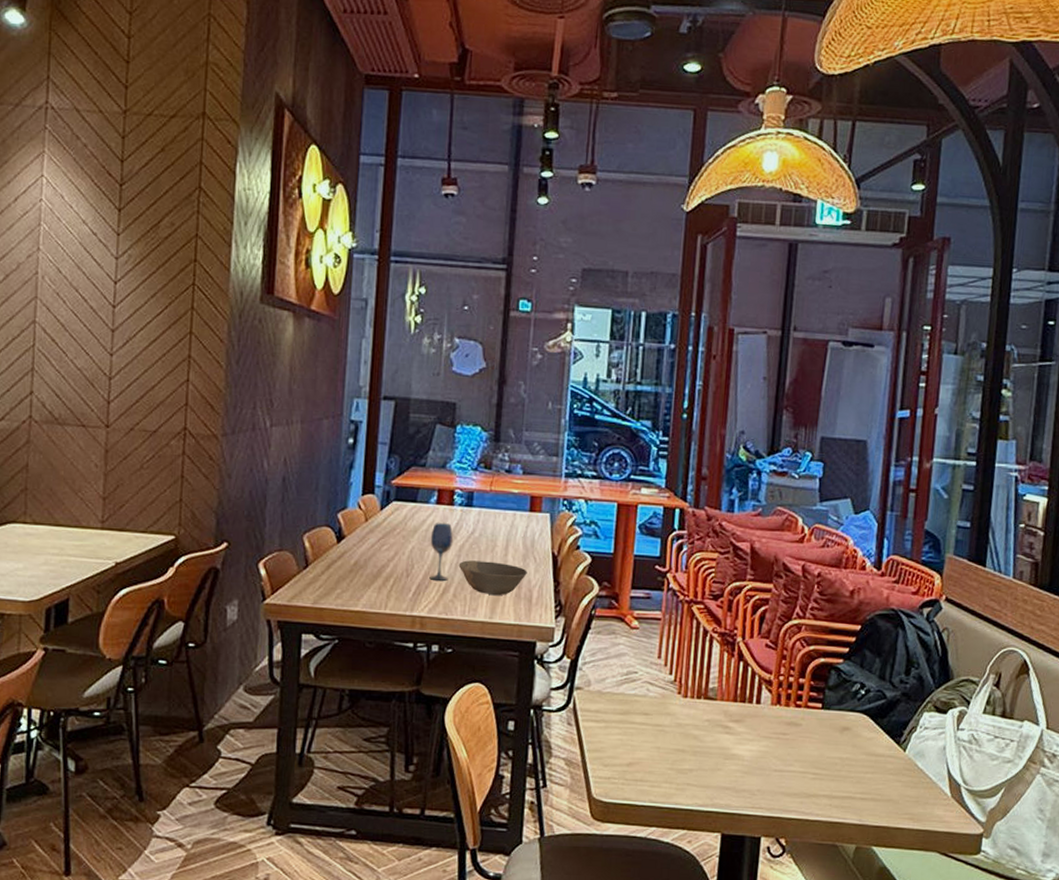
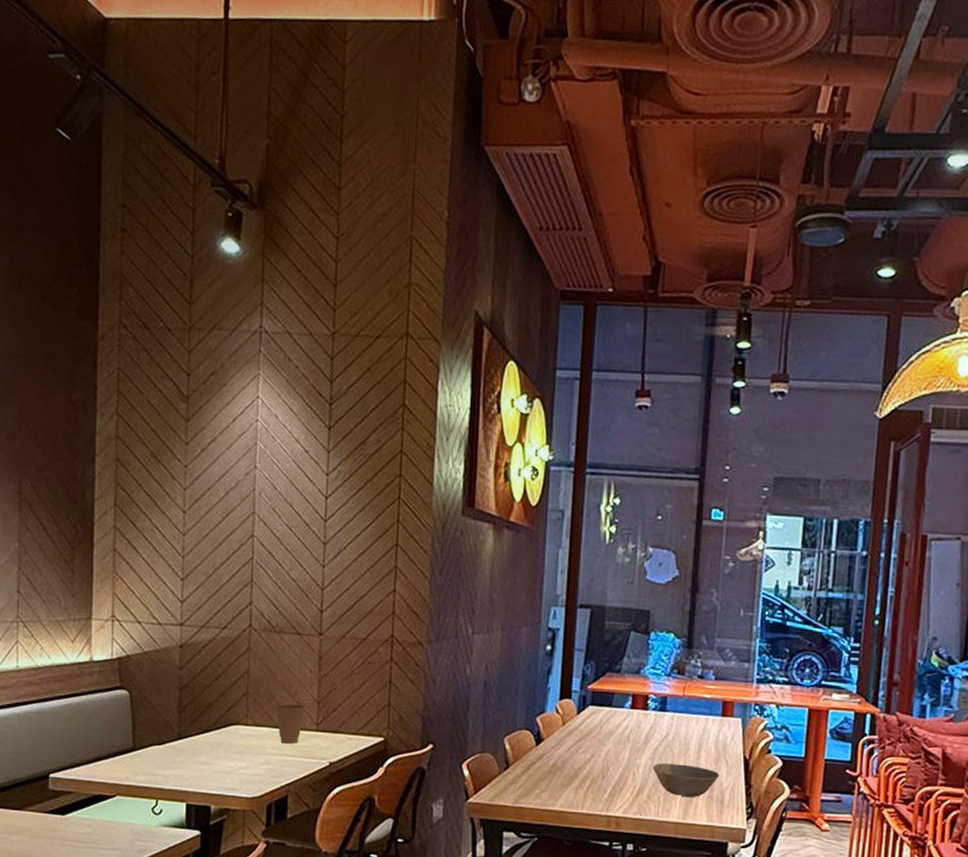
cup: none [57,500,90,543] -> present [276,703,305,744]
wineglass: present [429,523,454,581] -> none [624,727,648,783]

